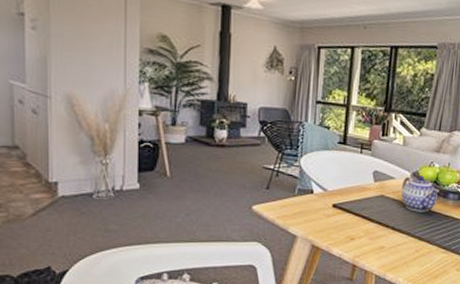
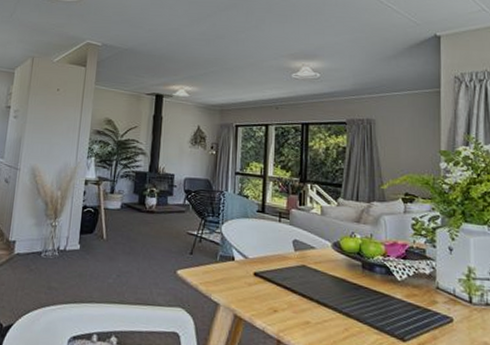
teapot: present [401,175,440,212] -> none [324,246,365,286]

